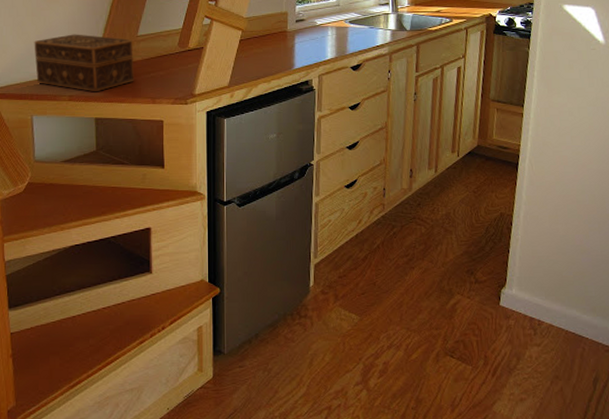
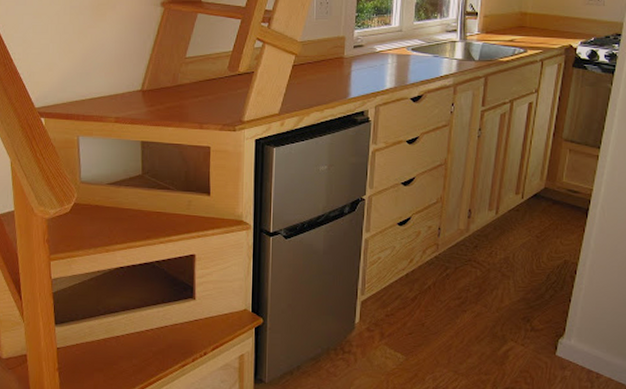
decorative box: present [34,34,134,92] -> none [80,53,182,115]

